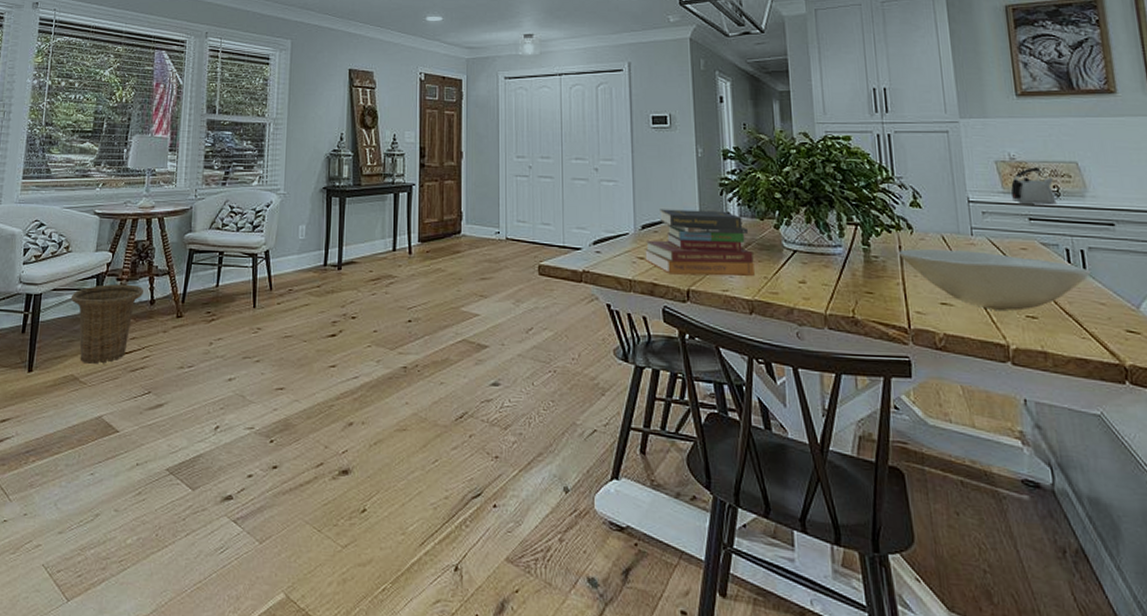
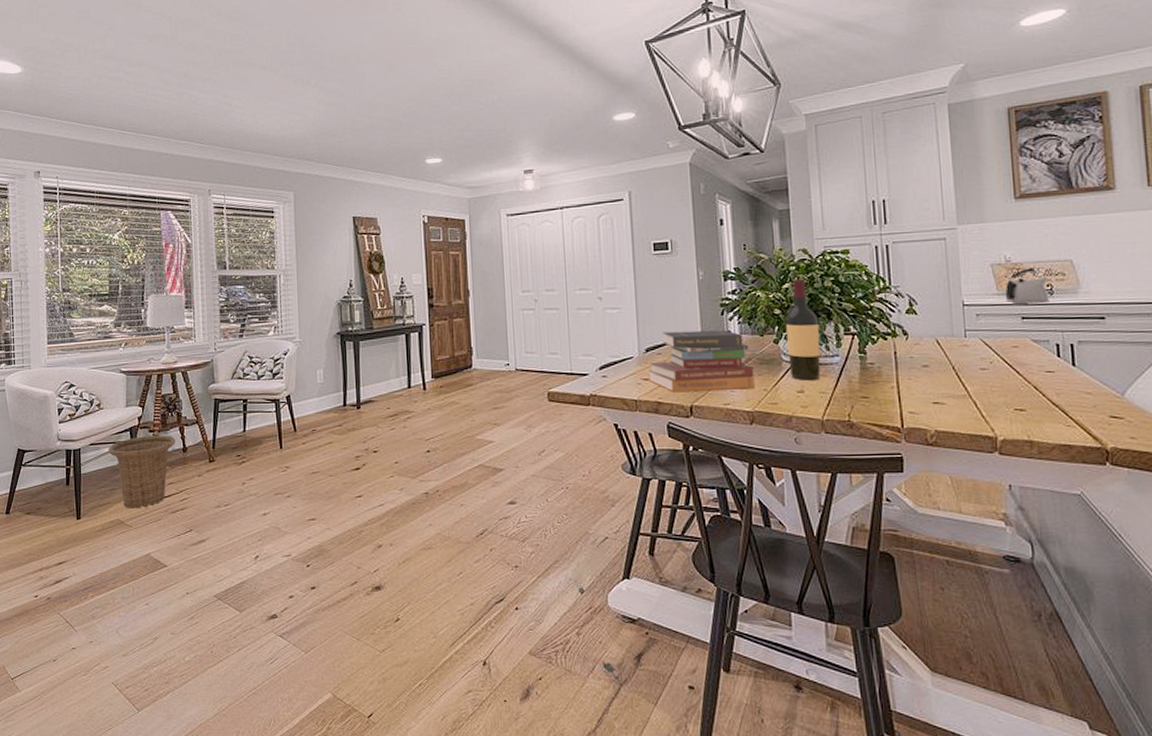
wine bottle: none [787,162,823,271] -> present [786,278,821,380]
bowl: present [898,249,1092,311] -> none [893,352,1080,405]

